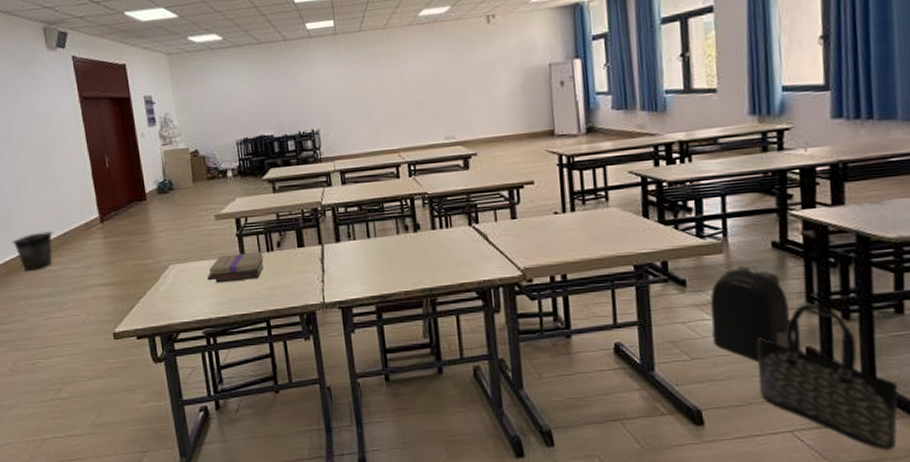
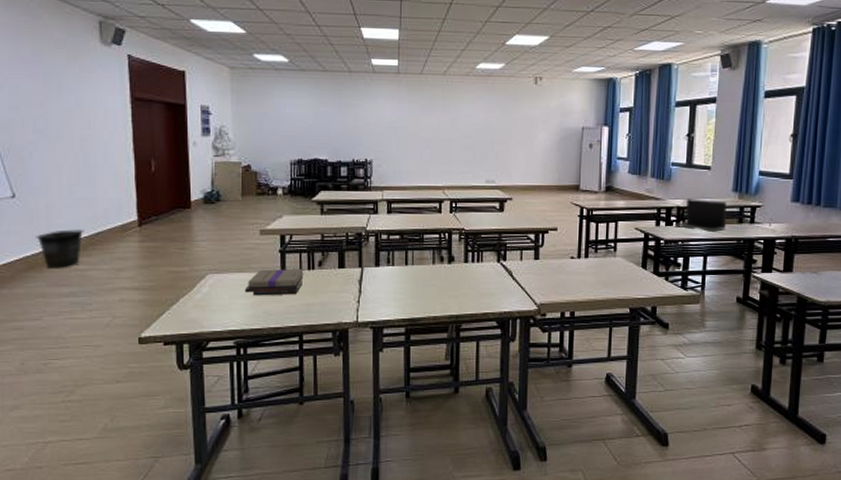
laptop computer: none [678,128,746,167] -> present [674,197,727,232]
backpack: present [710,265,790,361] -> none [683,315,743,394]
tote bag: present [757,304,898,450] -> none [713,350,812,470]

